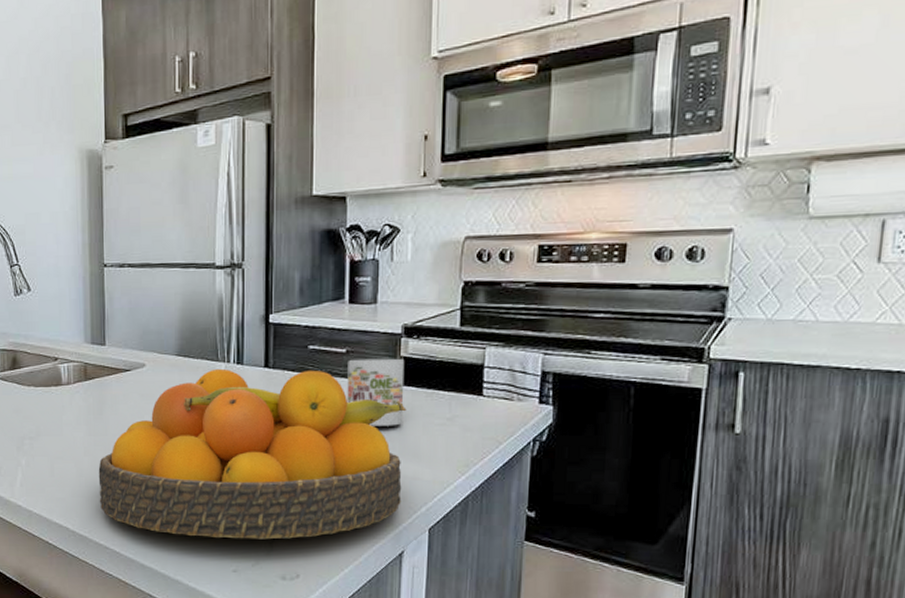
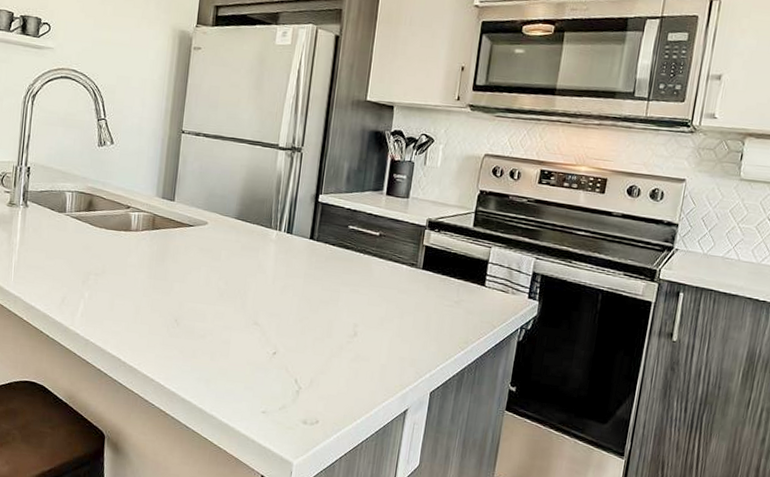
fruit bowl: present [98,368,407,540] -> none [151,234,423,390]
mug: present [347,358,405,426] -> none [375,242,426,303]

